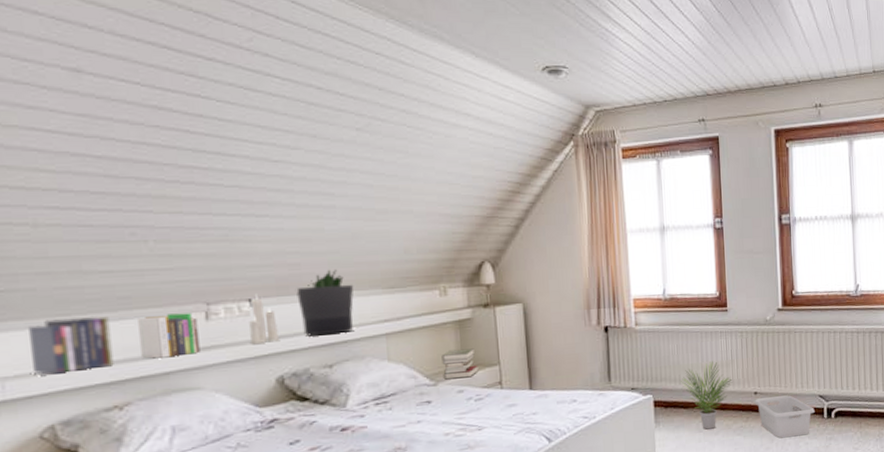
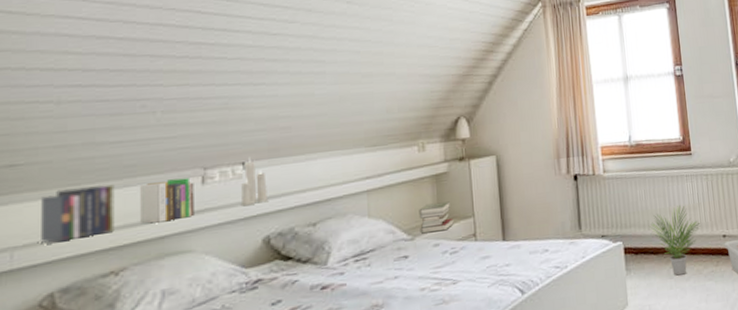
planter: present [296,270,354,337] -> none [286,131,339,196]

